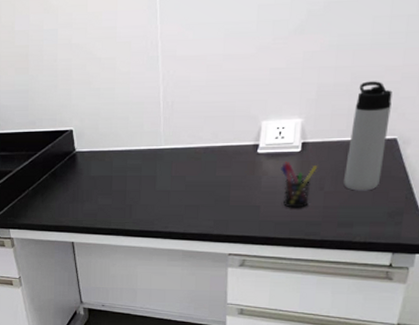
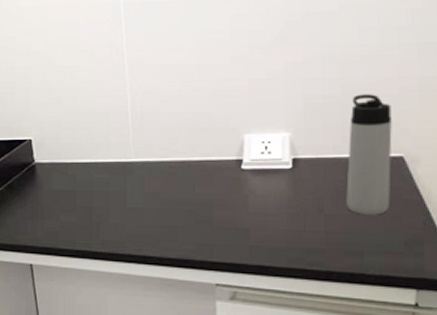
pen holder: present [281,162,318,208] -> none [270,179,314,233]

